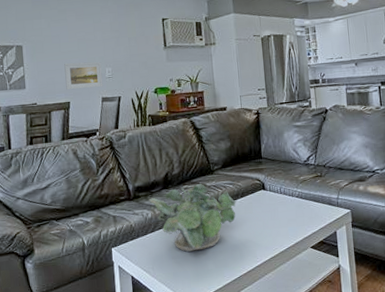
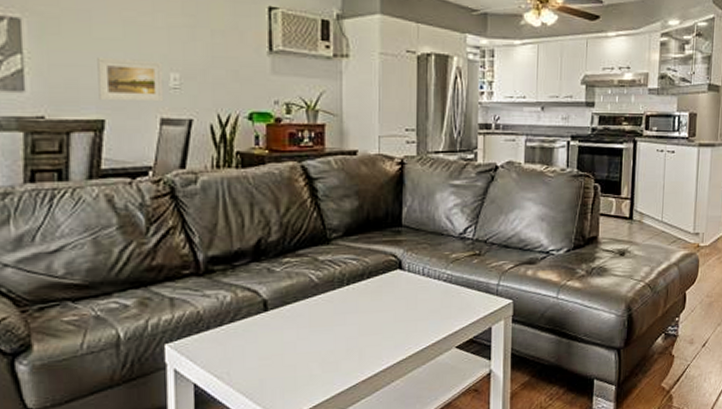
potted plant: present [149,183,236,252] -> none [228,256,360,351]

